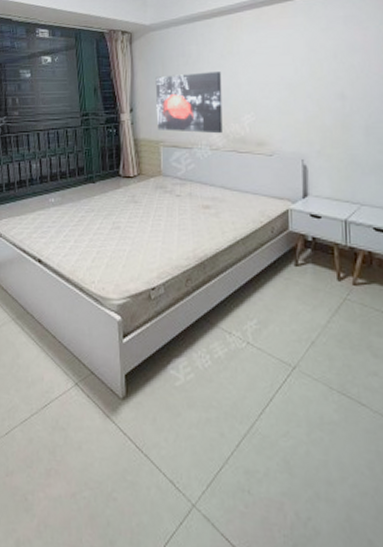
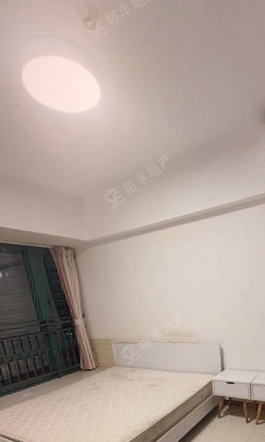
wall art: present [155,72,223,134] -> none [100,280,160,331]

